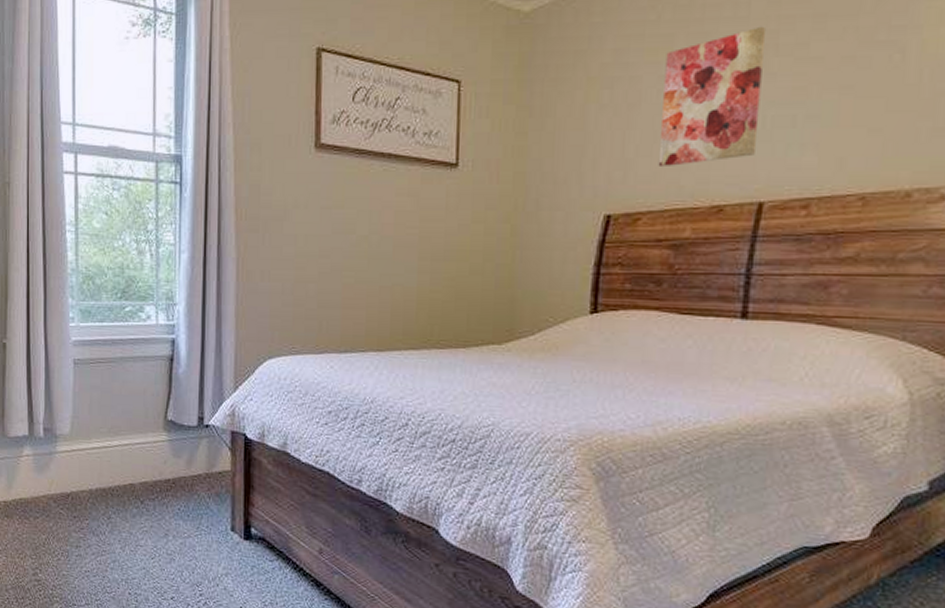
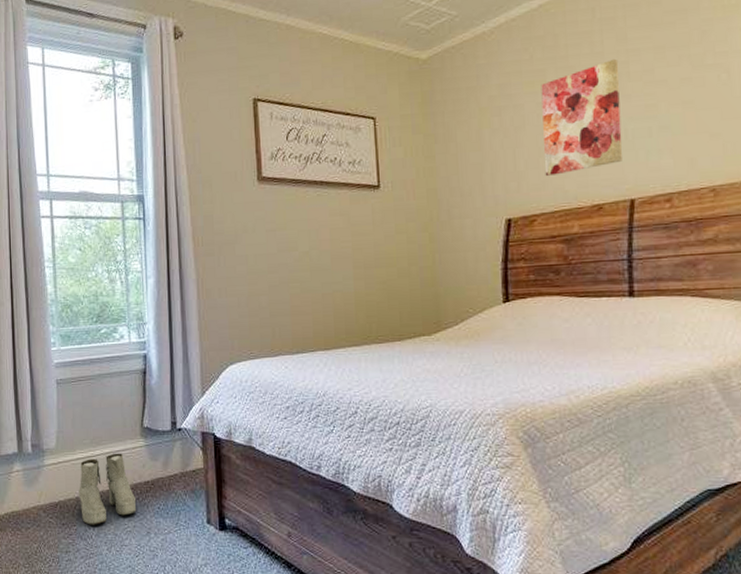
boots: none [93,445,155,521] -> present [79,453,137,525]

